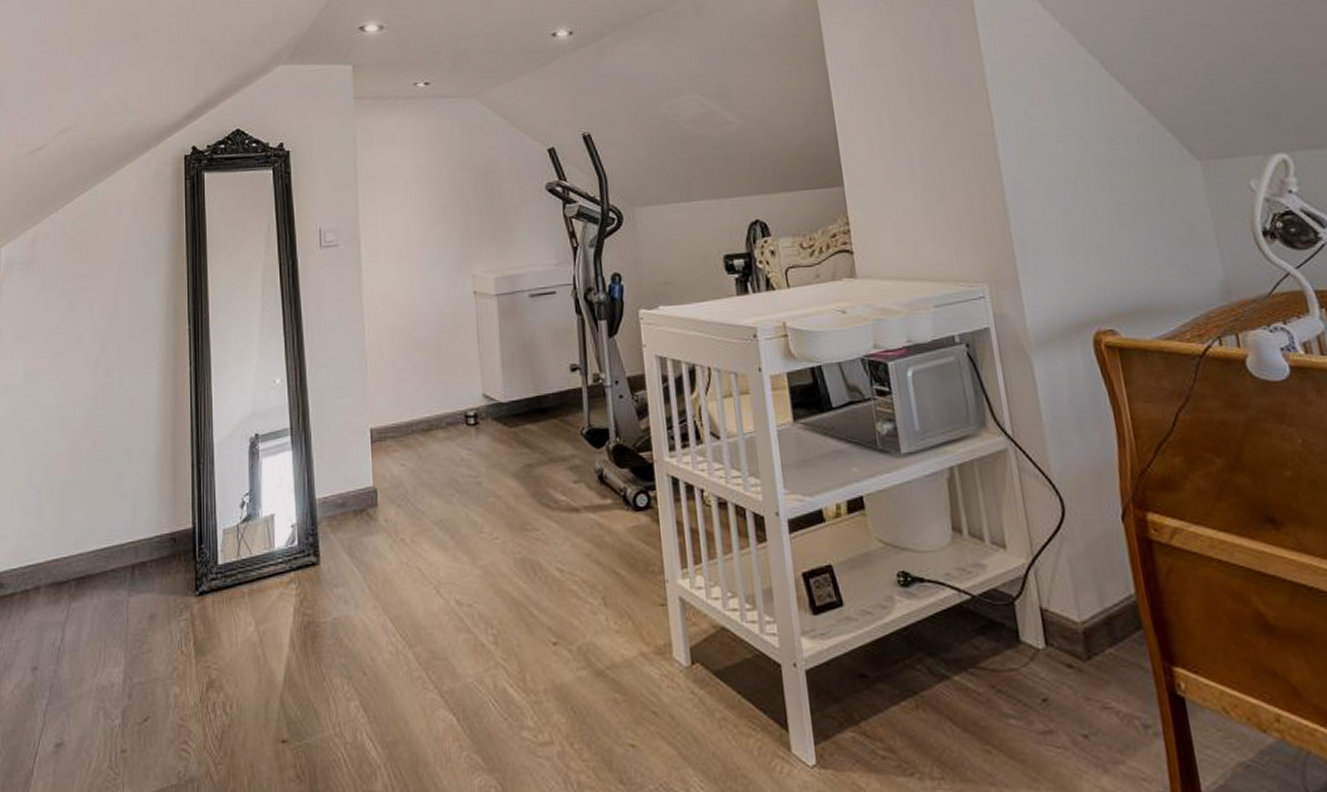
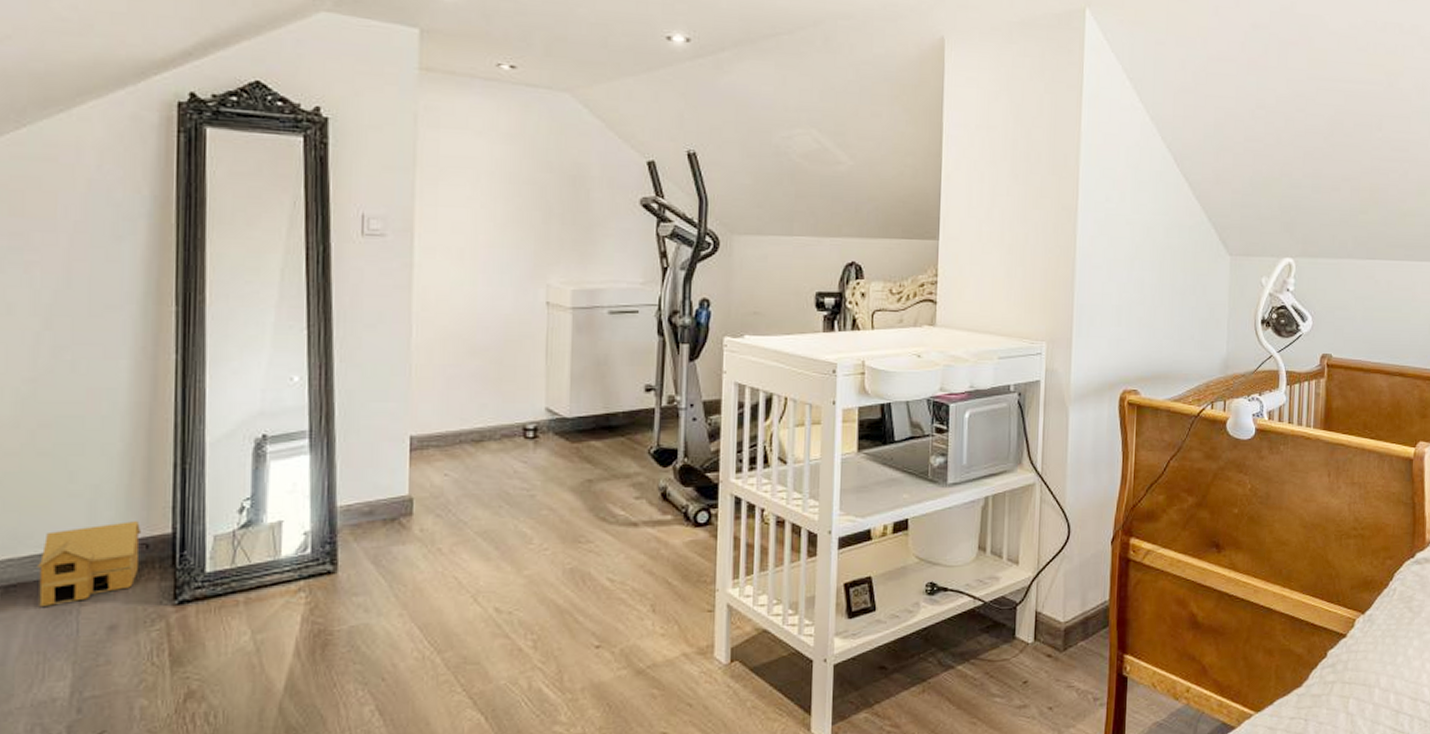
toy house: none [99,517,170,597] -> present [38,521,140,606]

